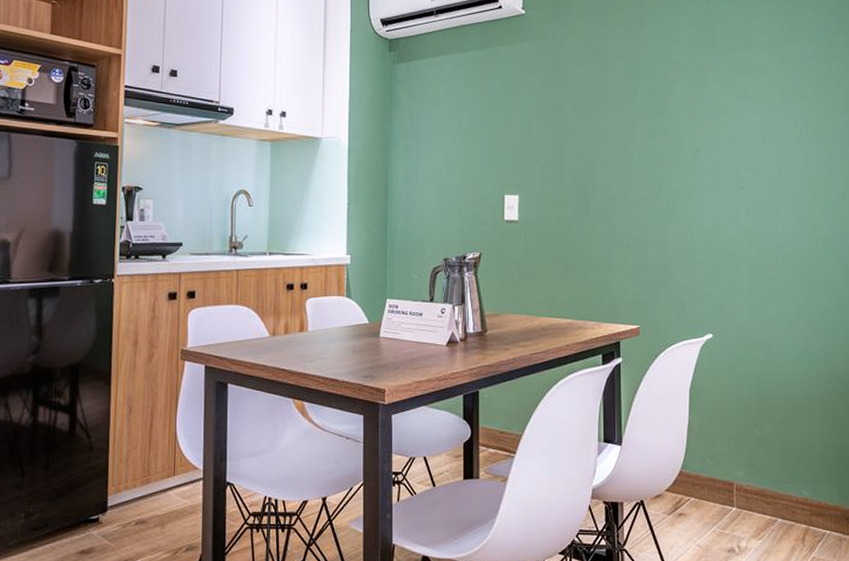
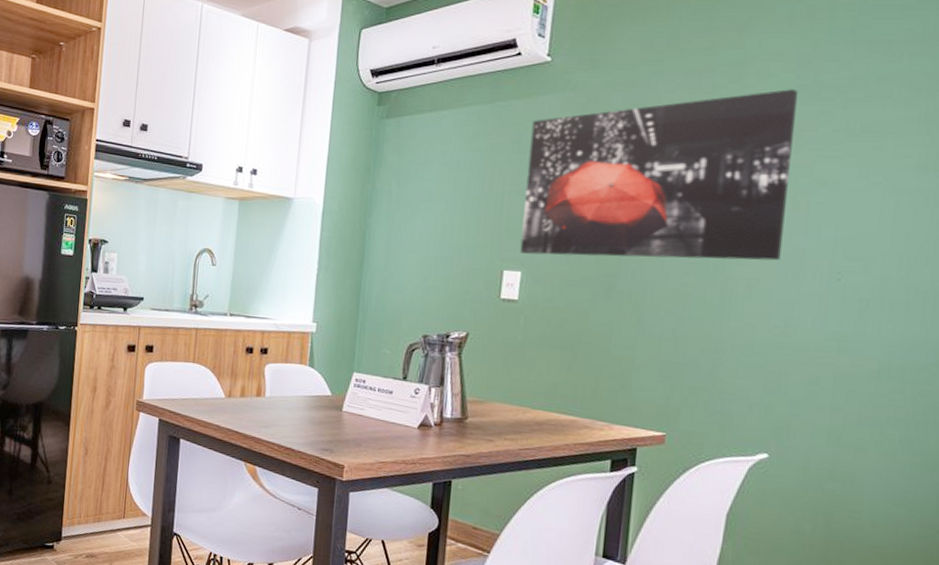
wall art: none [515,38,703,179] -> present [519,89,798,261]

